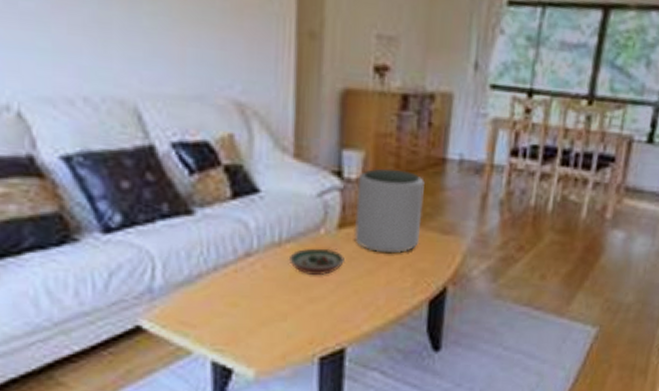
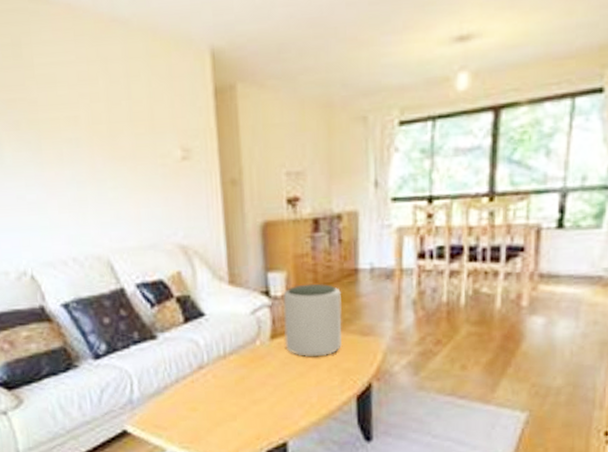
decorative bowl: present [289,248,344,275] -> none [234,357,279,380]

